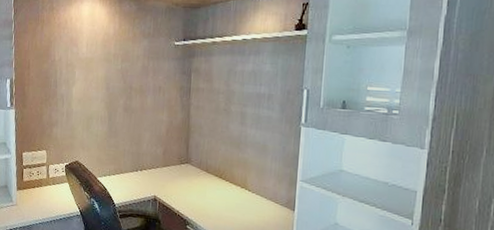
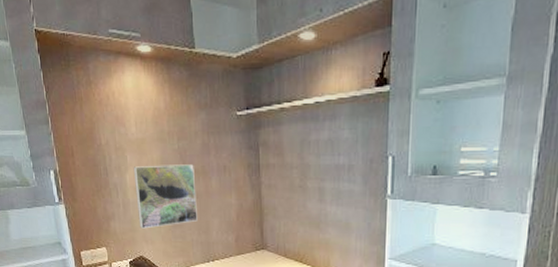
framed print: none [78,81,133,137] -> present [133,164,197,229]

